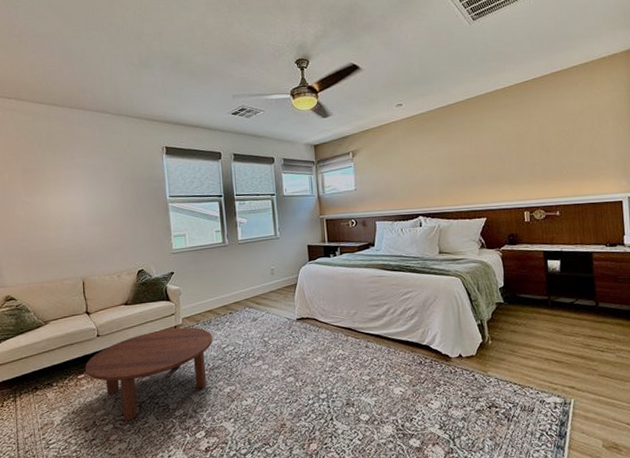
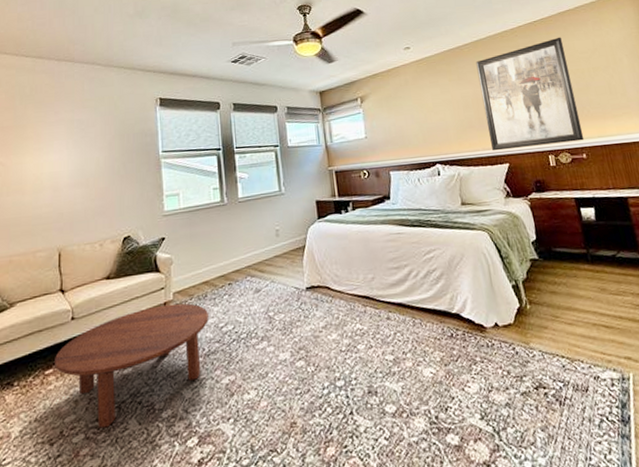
wall art: none [464,97,560,206] -> present [475,37,585,151]

